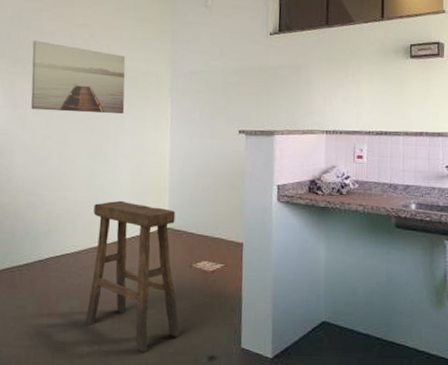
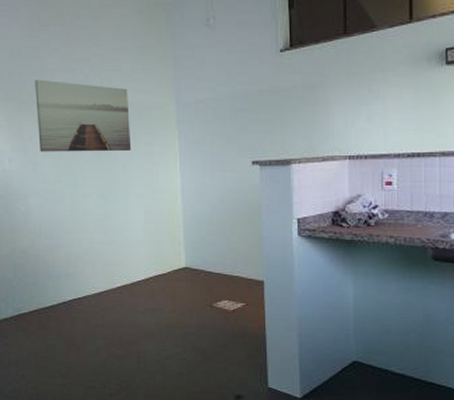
stool: present [85,200,180,352] -> none [110,240,204,390]

